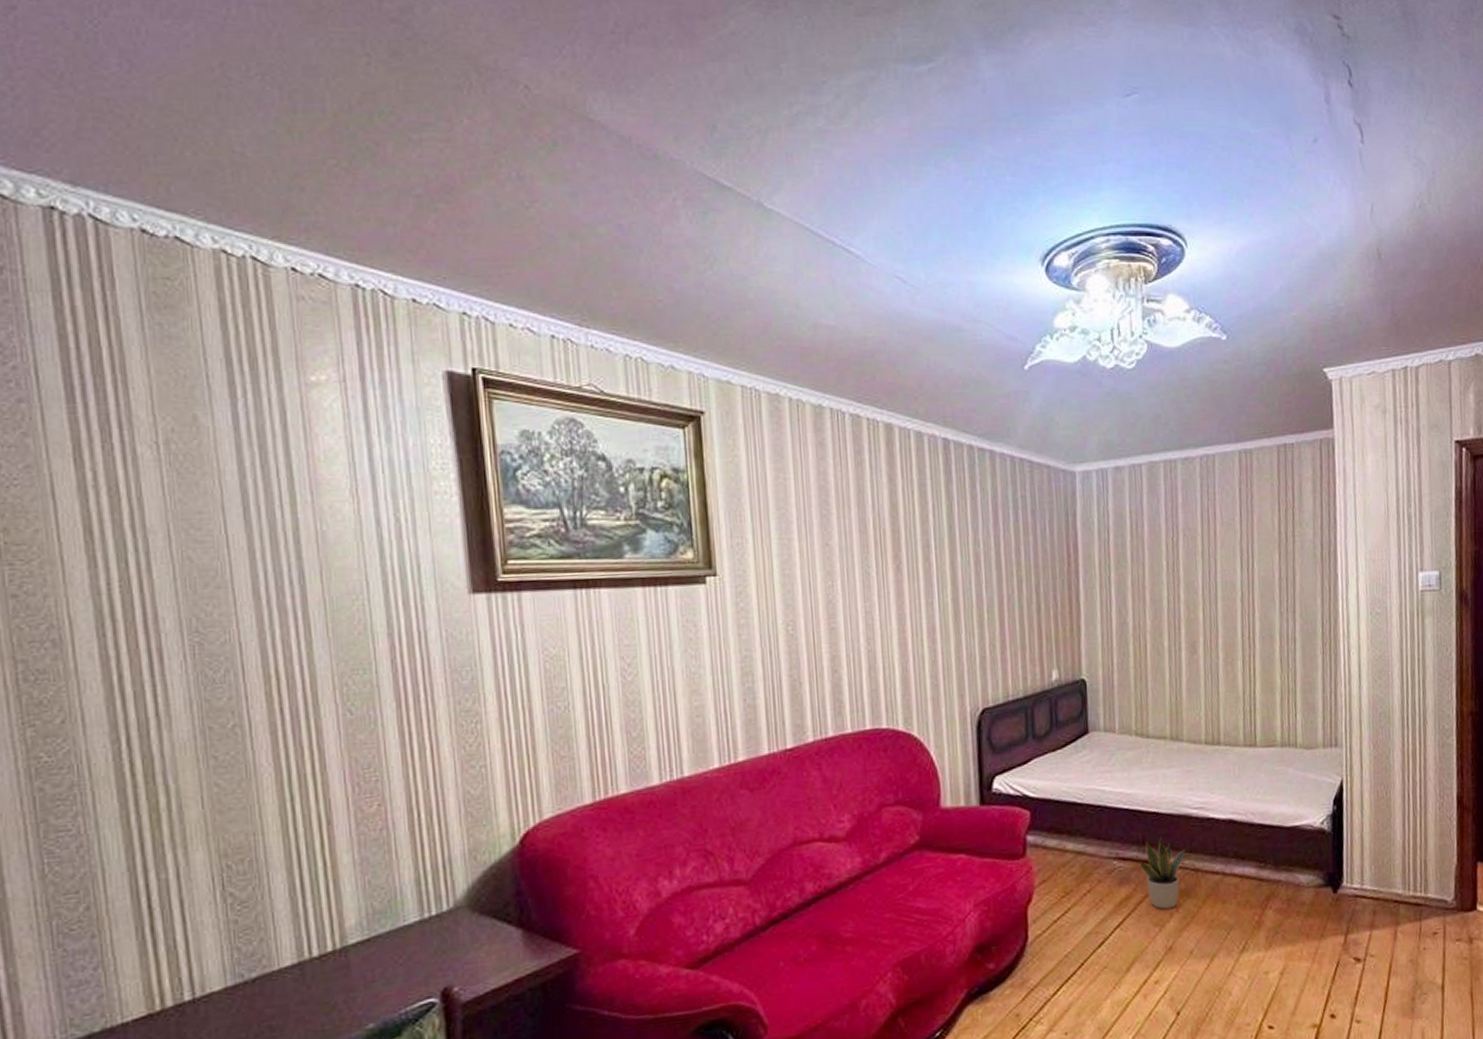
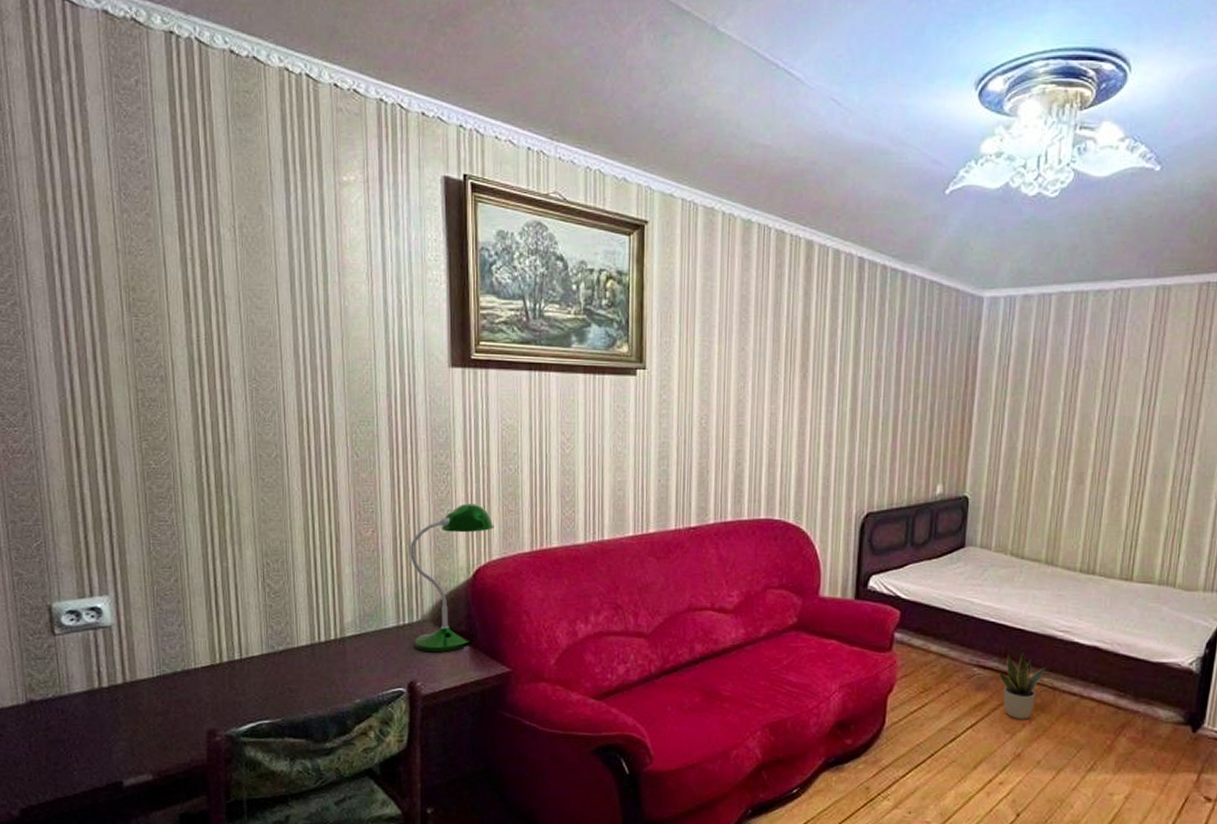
desk lamp: none [431,754,543,947] -> present [409,503,494,653]

